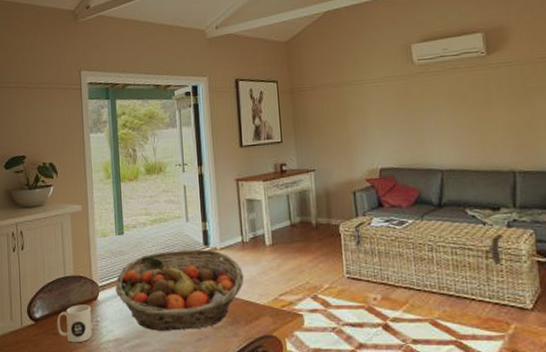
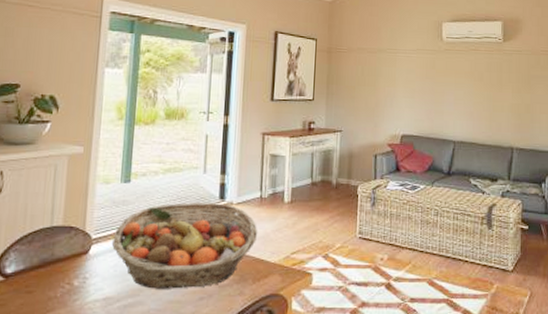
mug: present [56,304,93,343] -> none [32,259,80,303]

